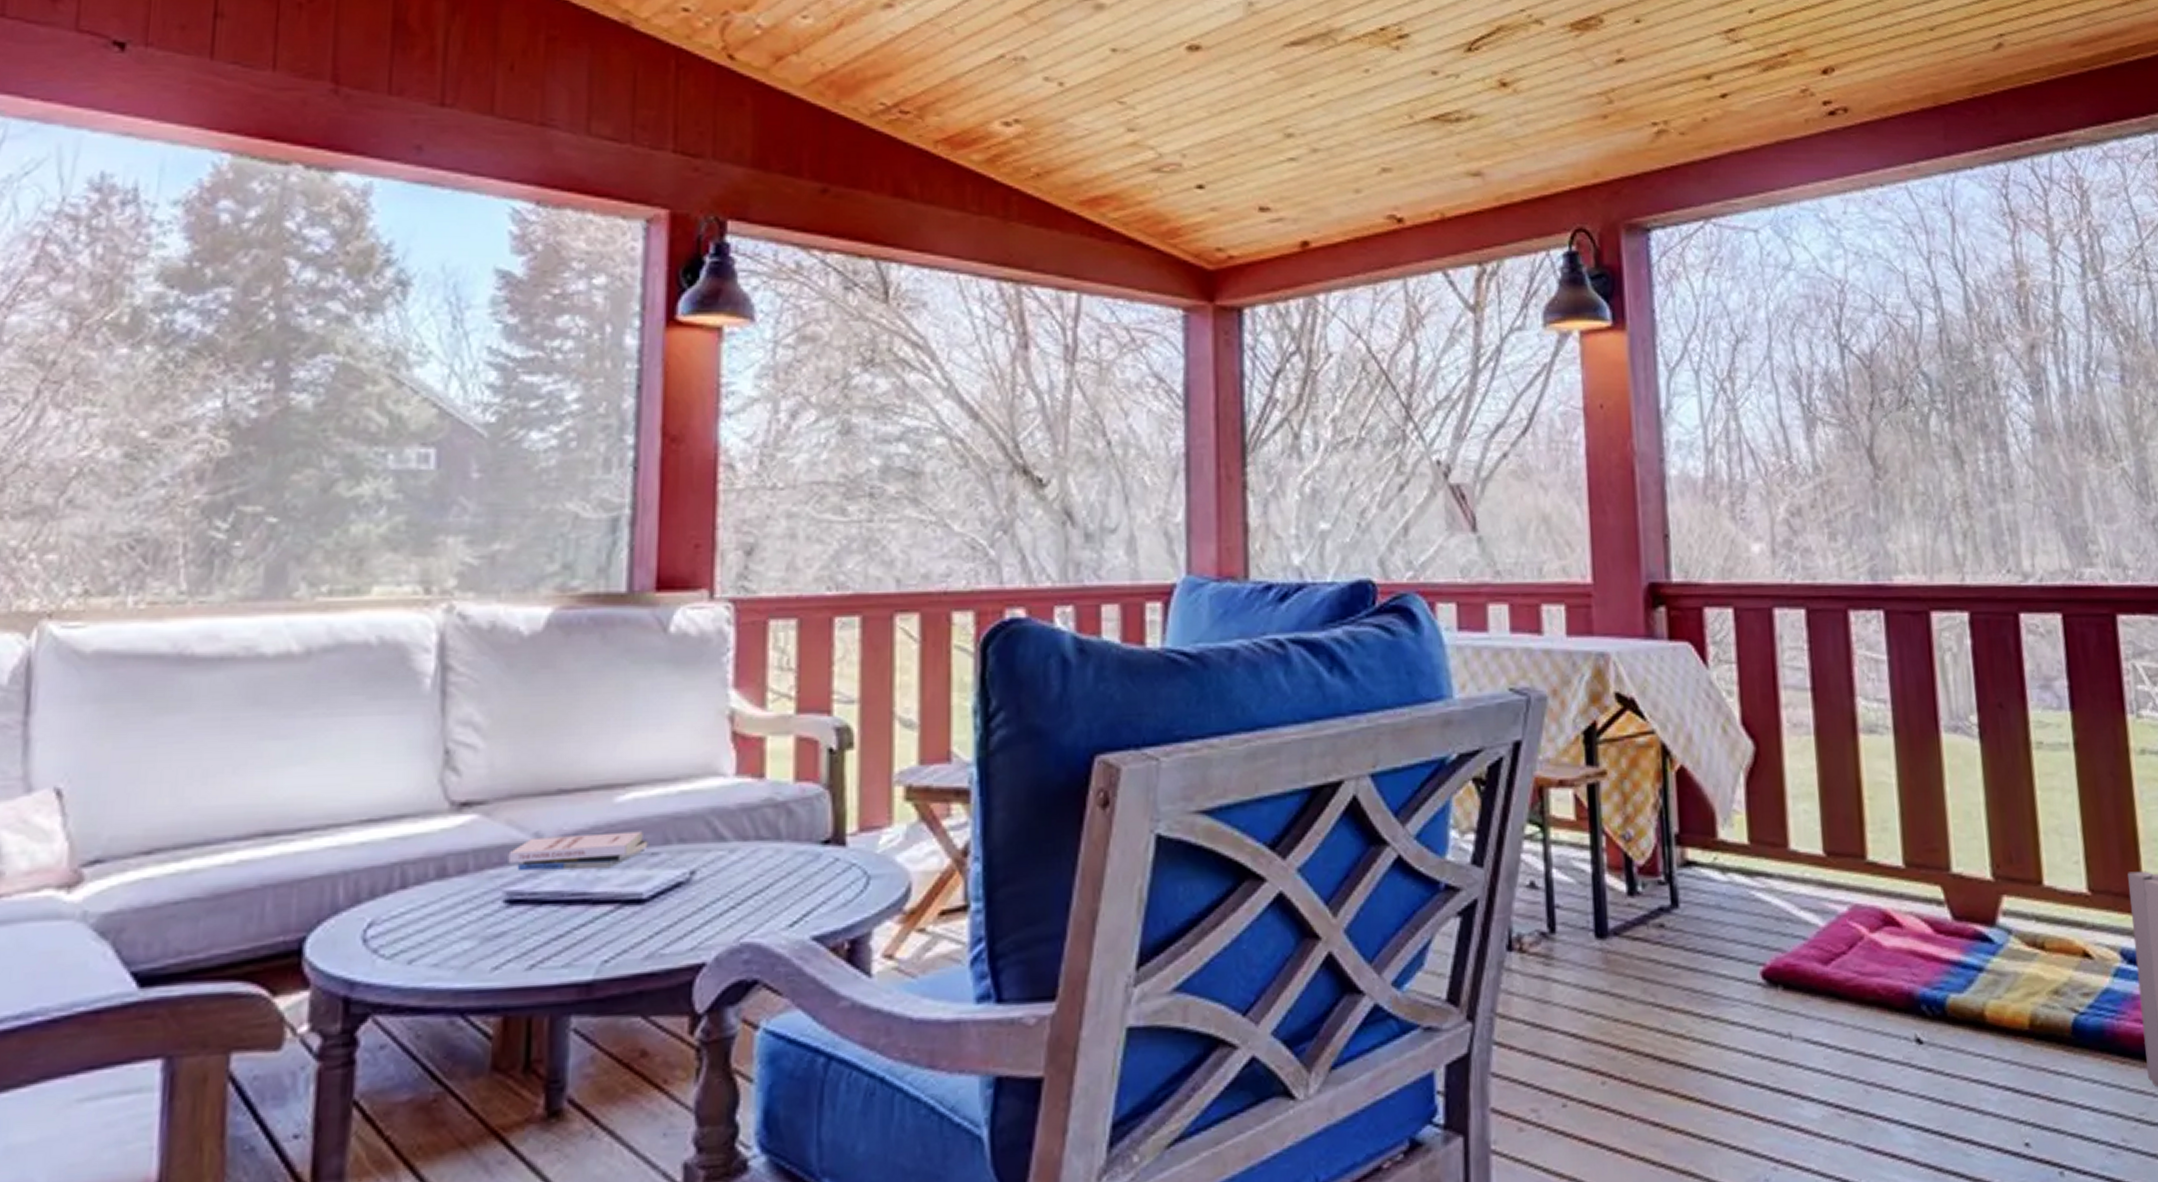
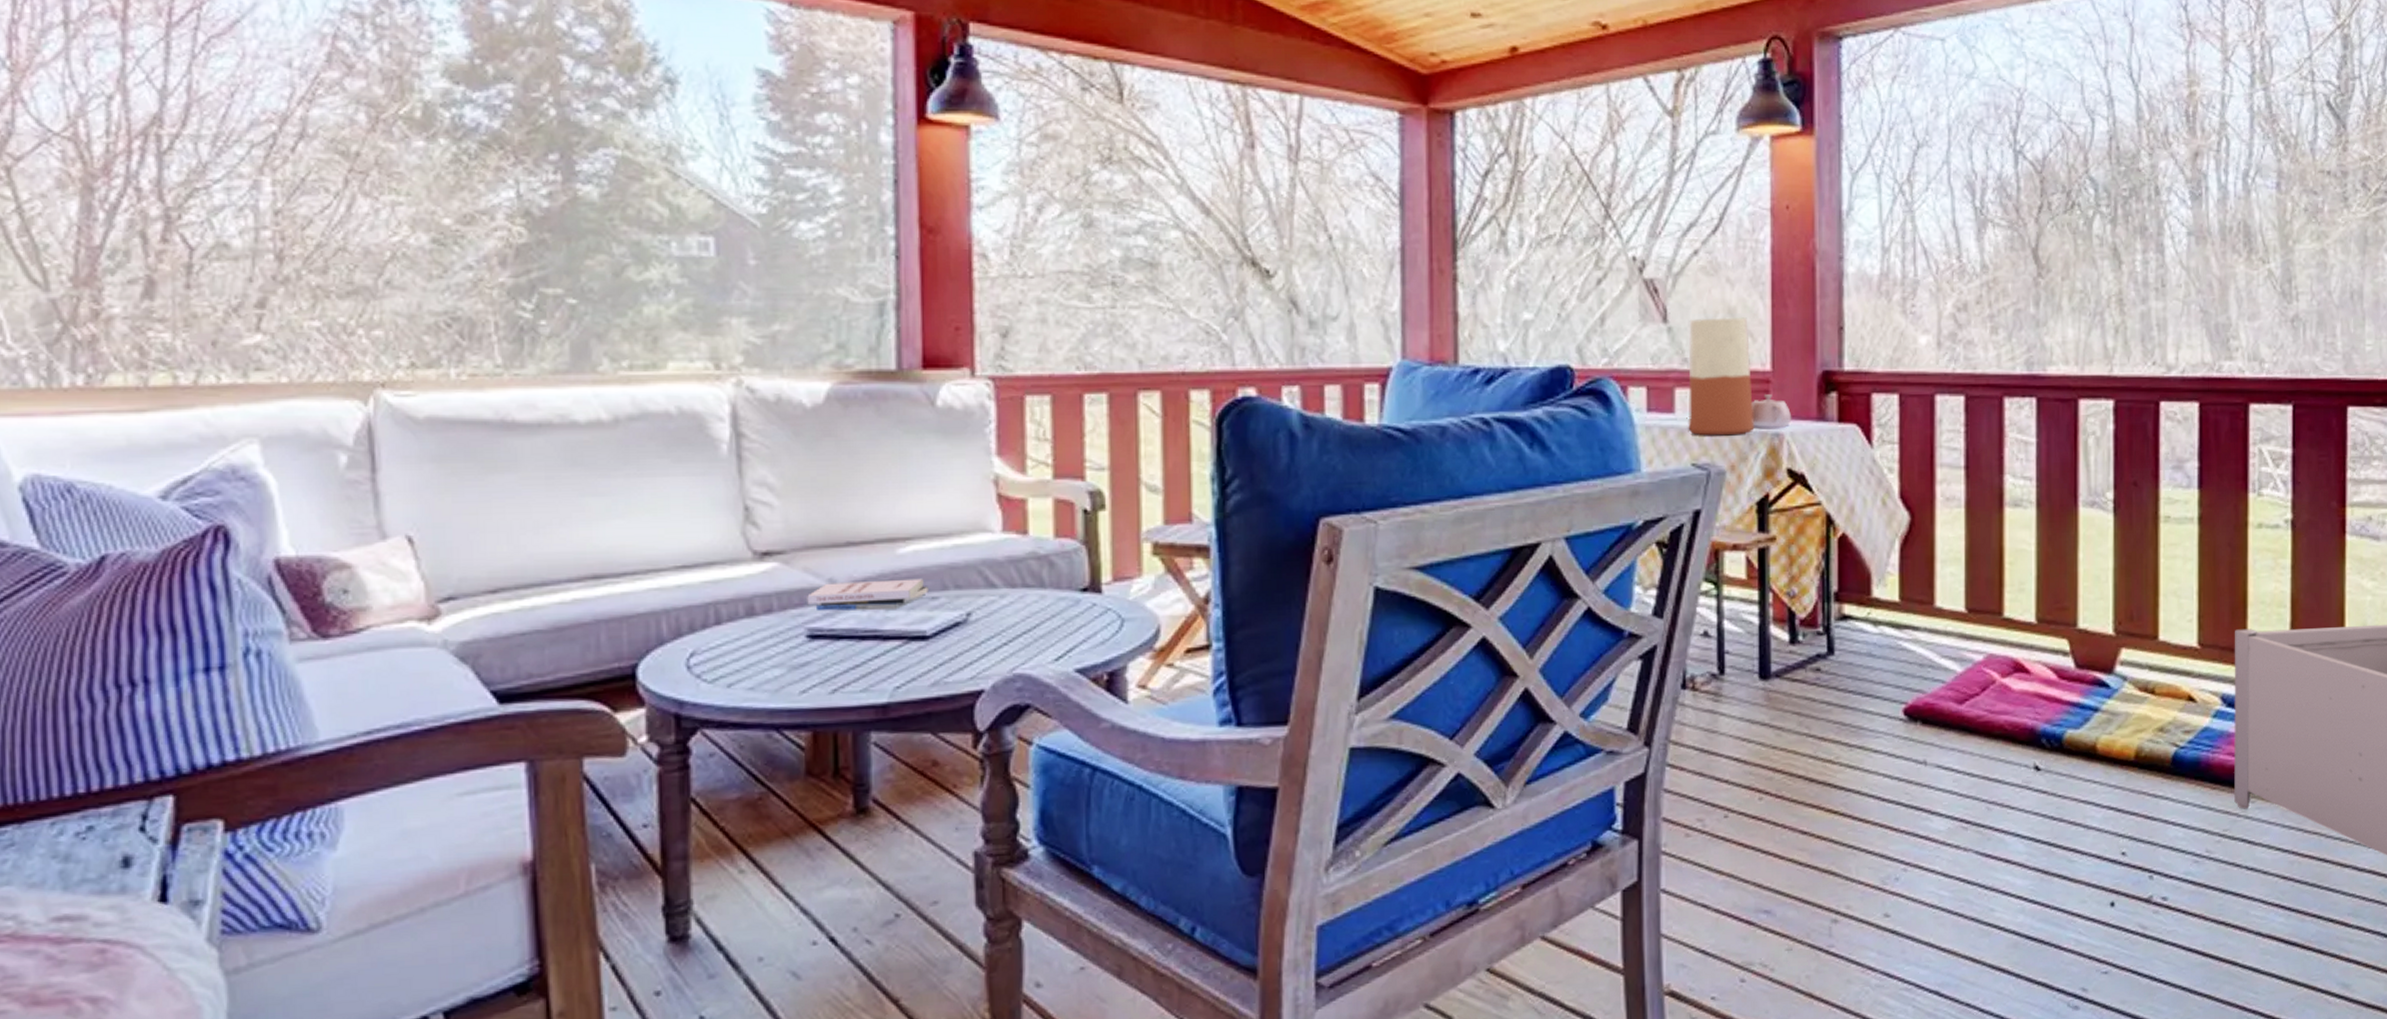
vase: none [1500,525,1577,657] -> present [1688,317,1755,436]
teapot: none [1573,609,1618,649] -> present [1752,394,1792,430]

